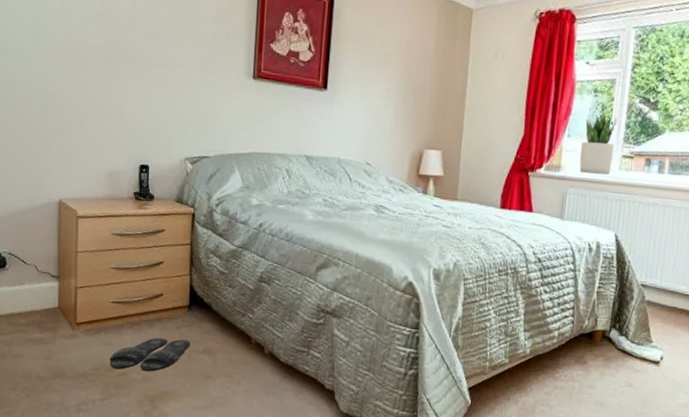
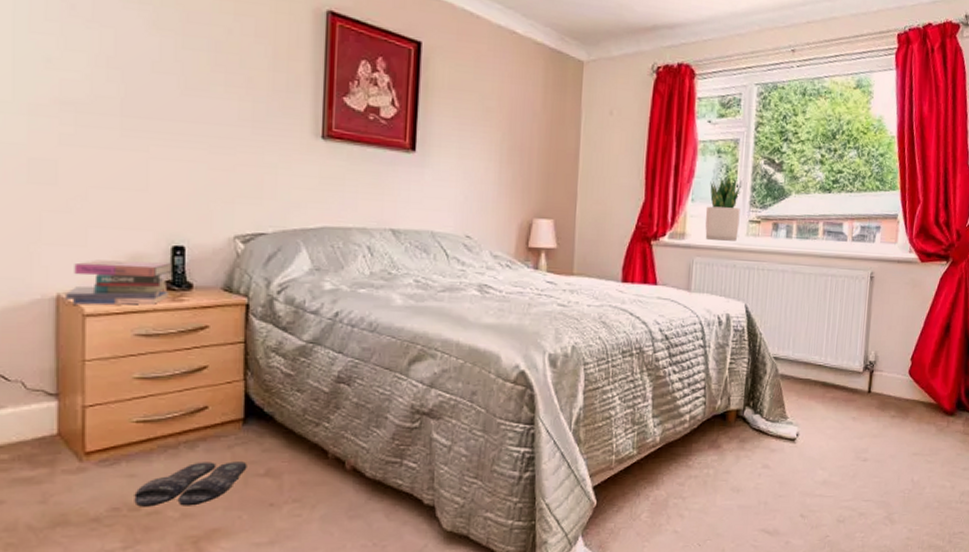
books: none [65,174,140,212] -> present [66,259,172,306]

